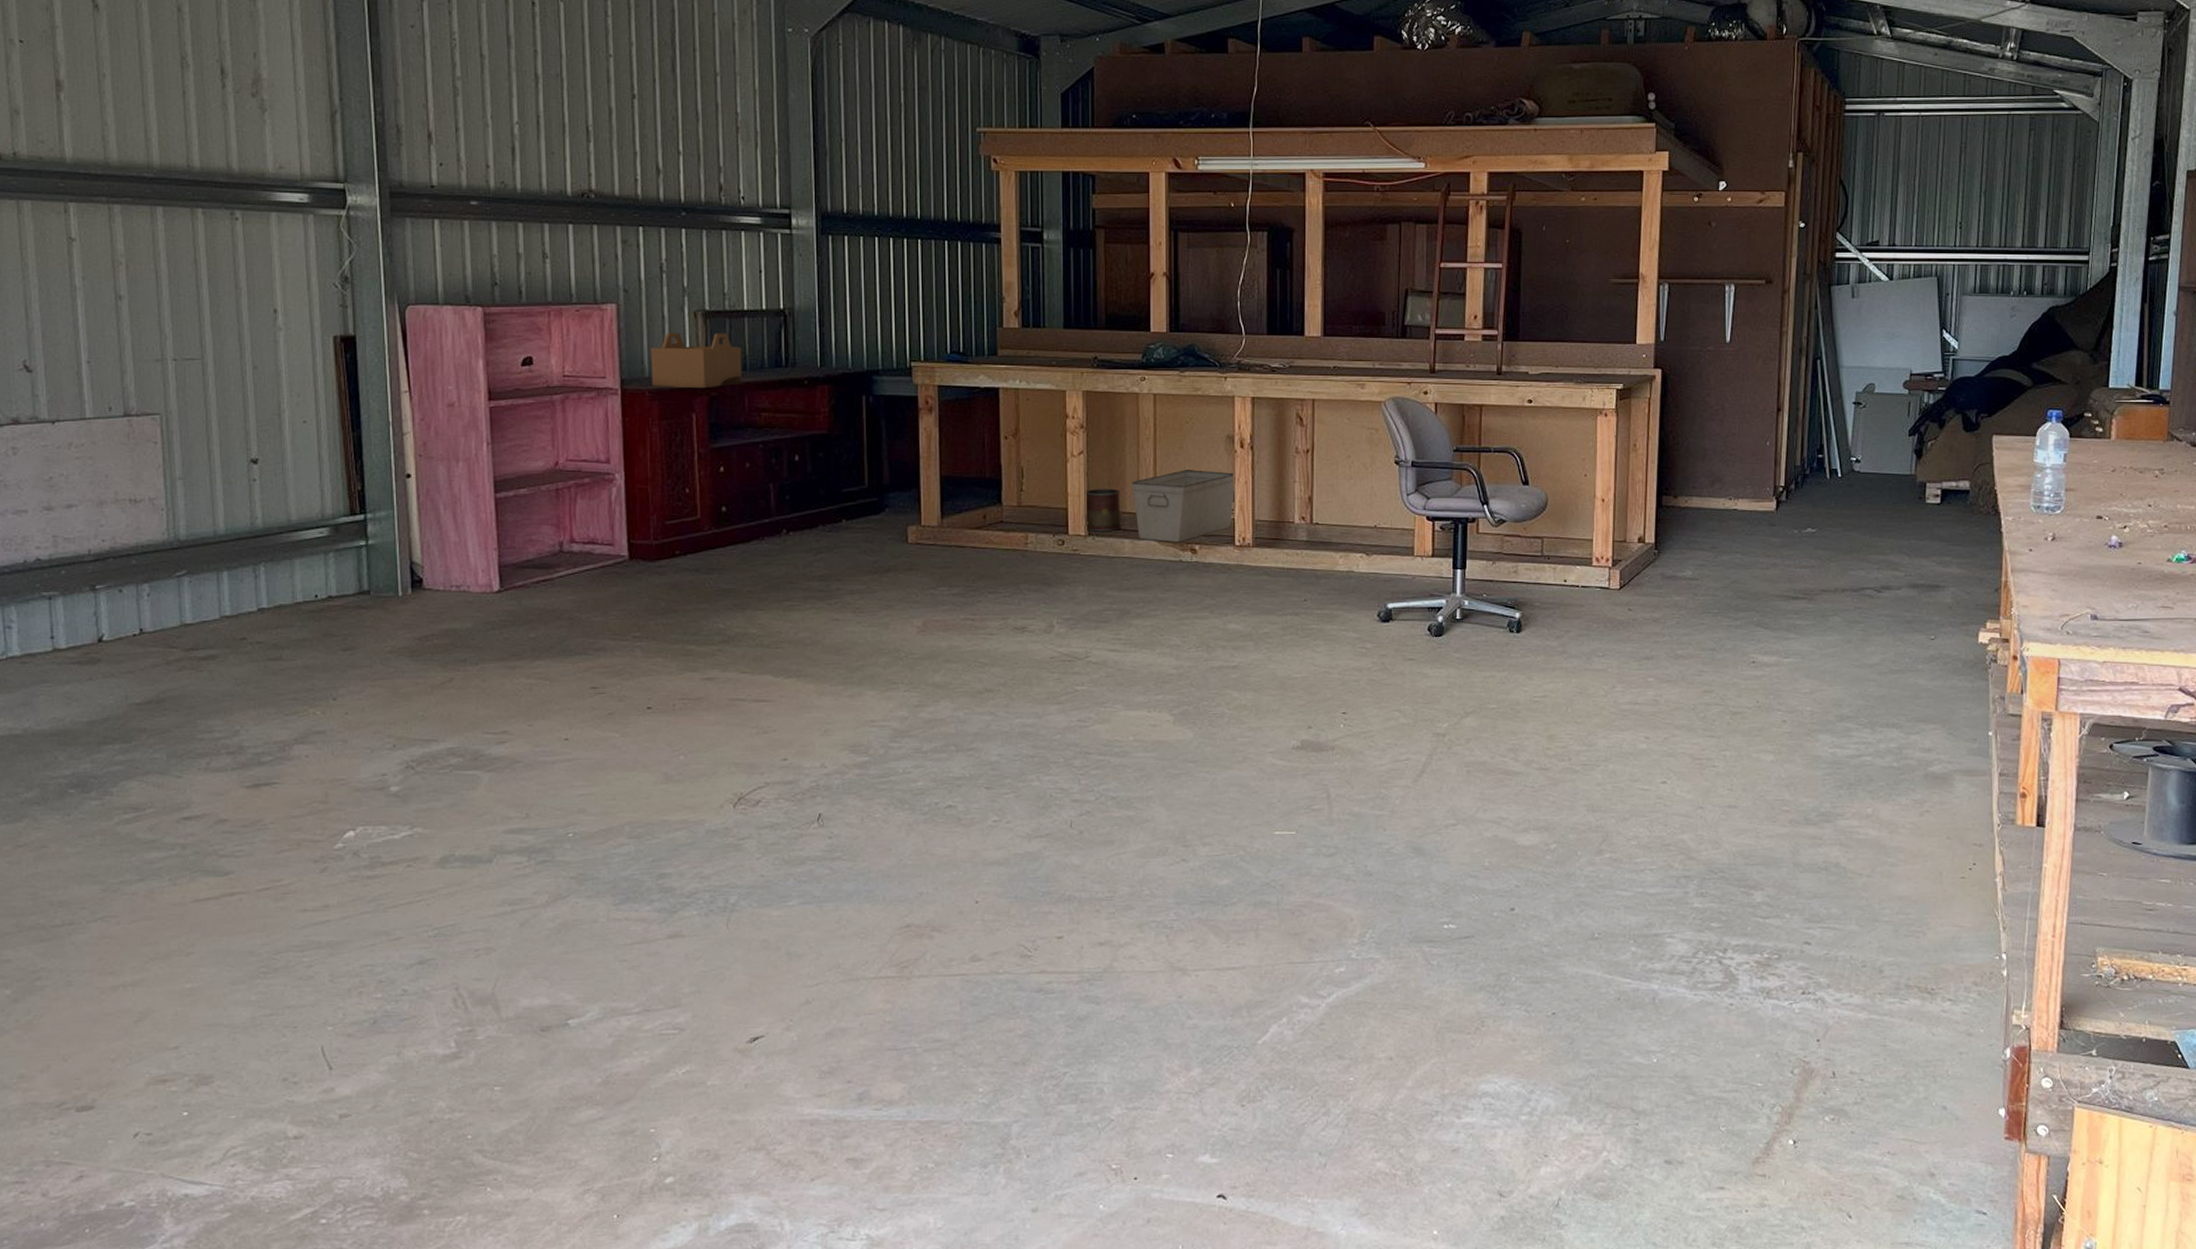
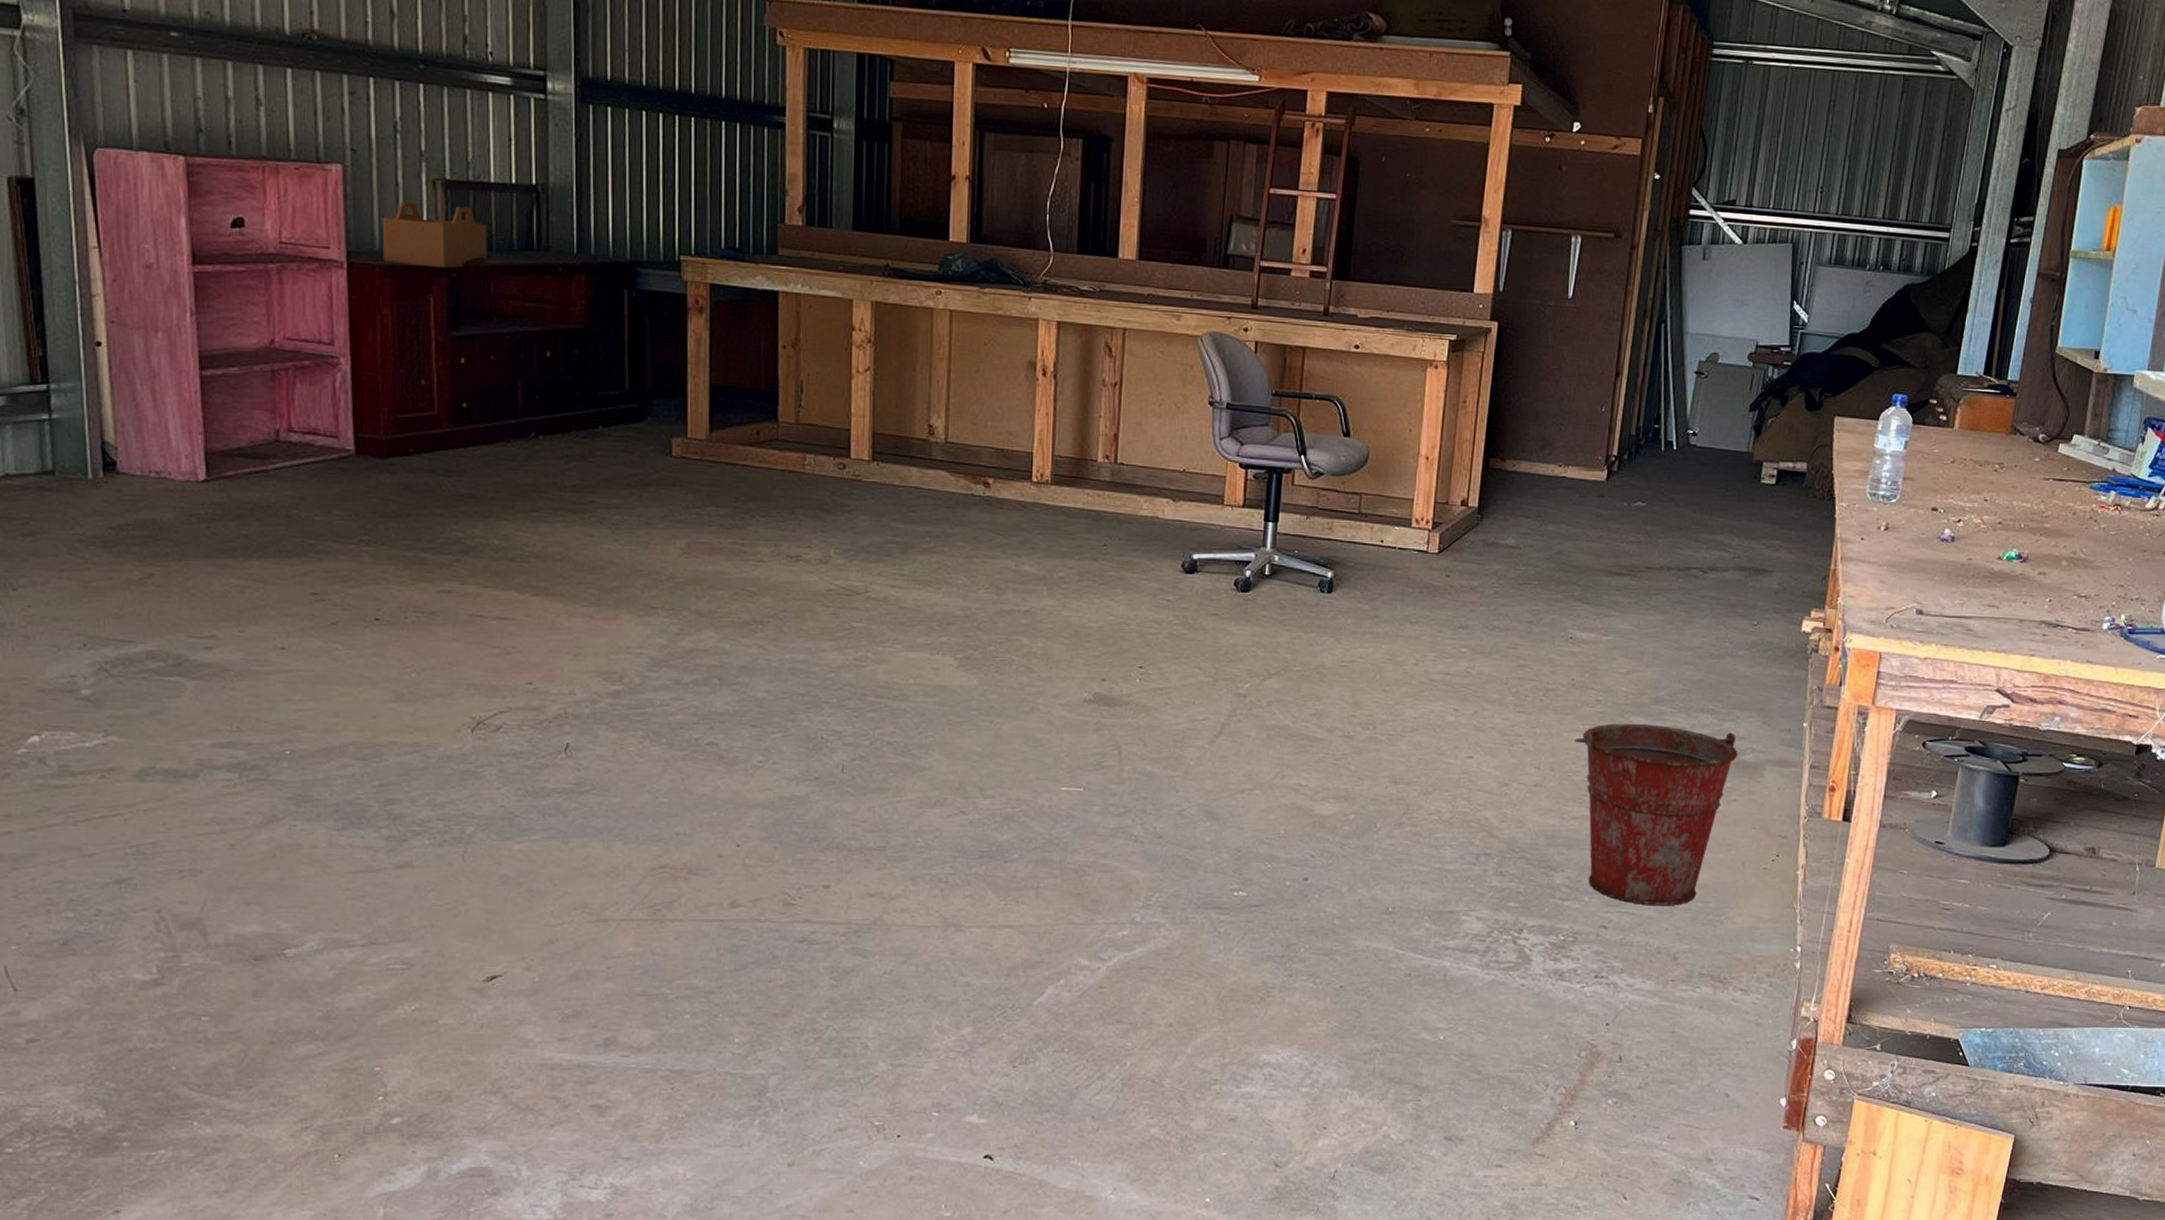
paint can: present [1084,489,1122,532] -> none [869,410,909,458]
storage bin: present [1132,470,1236,542] -> none [922,396,1036,474]
bucket: none [1764,741,1926,920] -> present [1575,723,1738,906]

